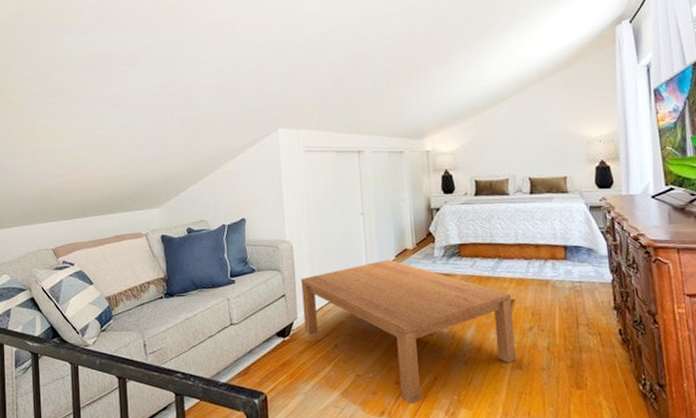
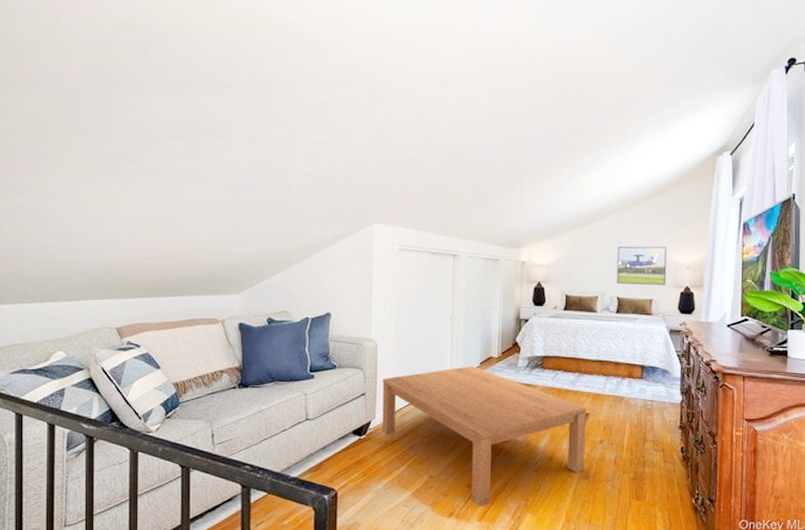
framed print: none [523,122,579,164] -> present [616,246,667,286]

